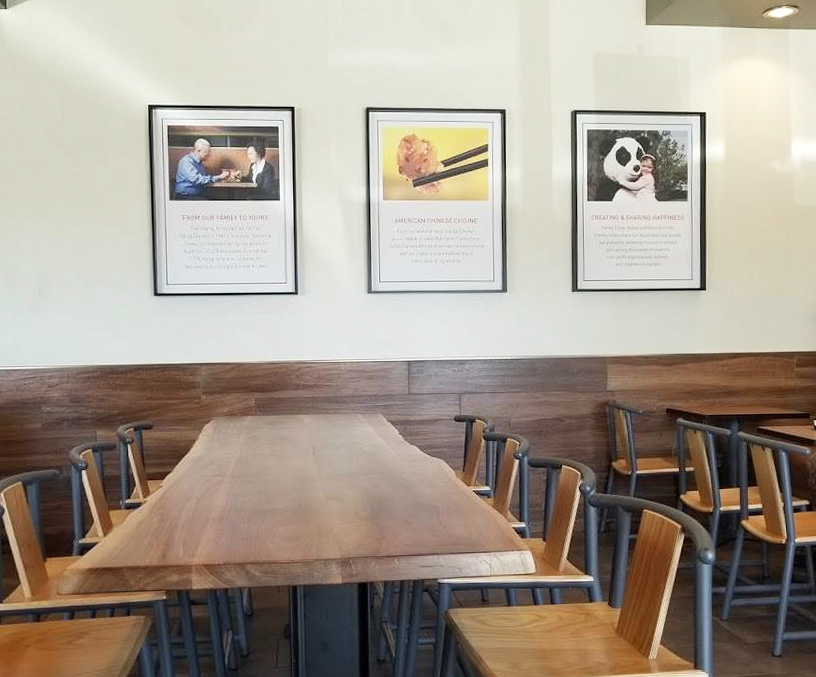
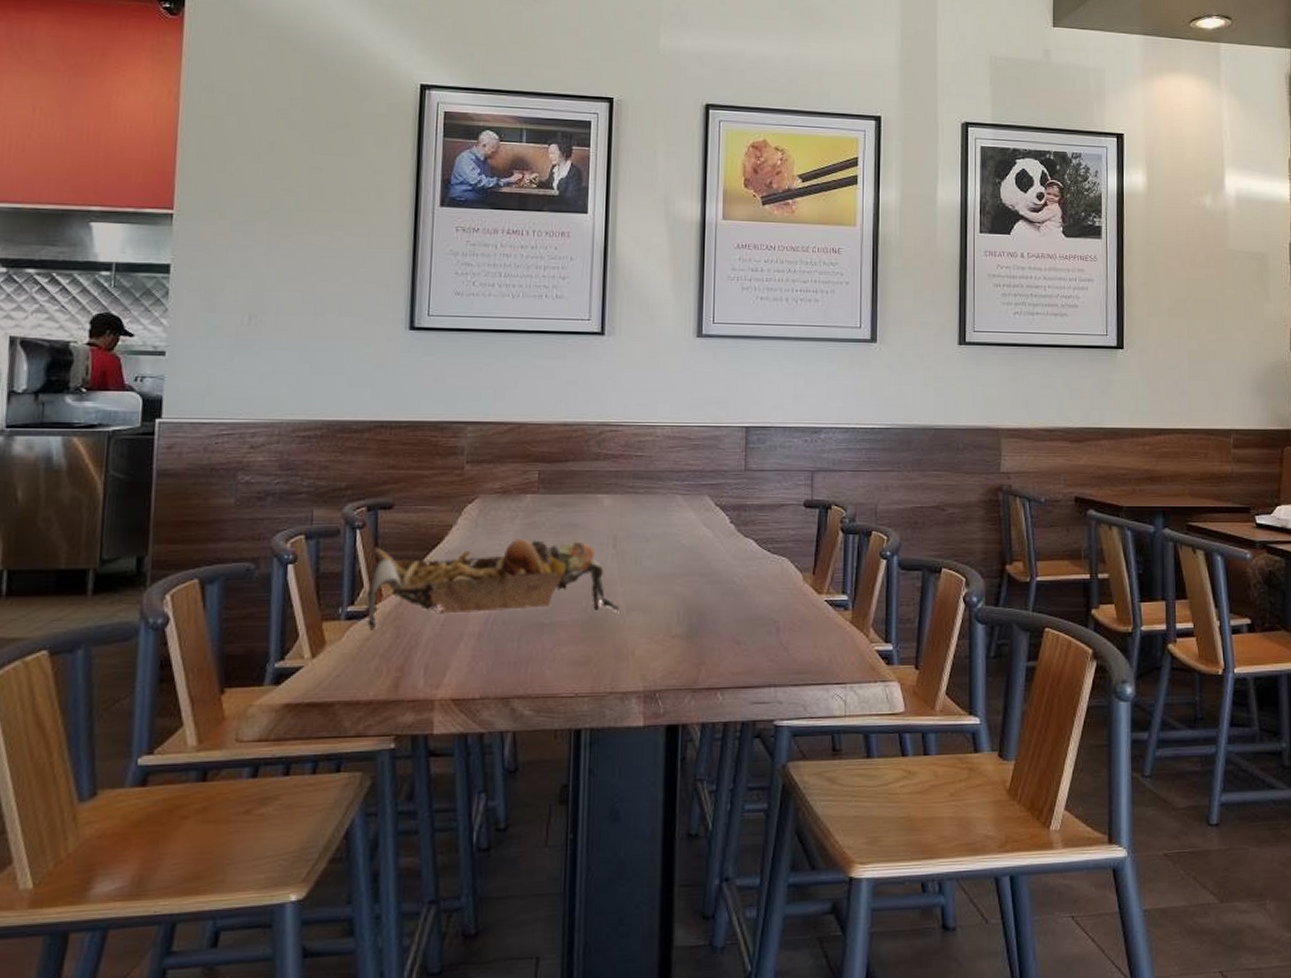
food tray: none [137,449,320,517] -> present [363,539,620,630]

